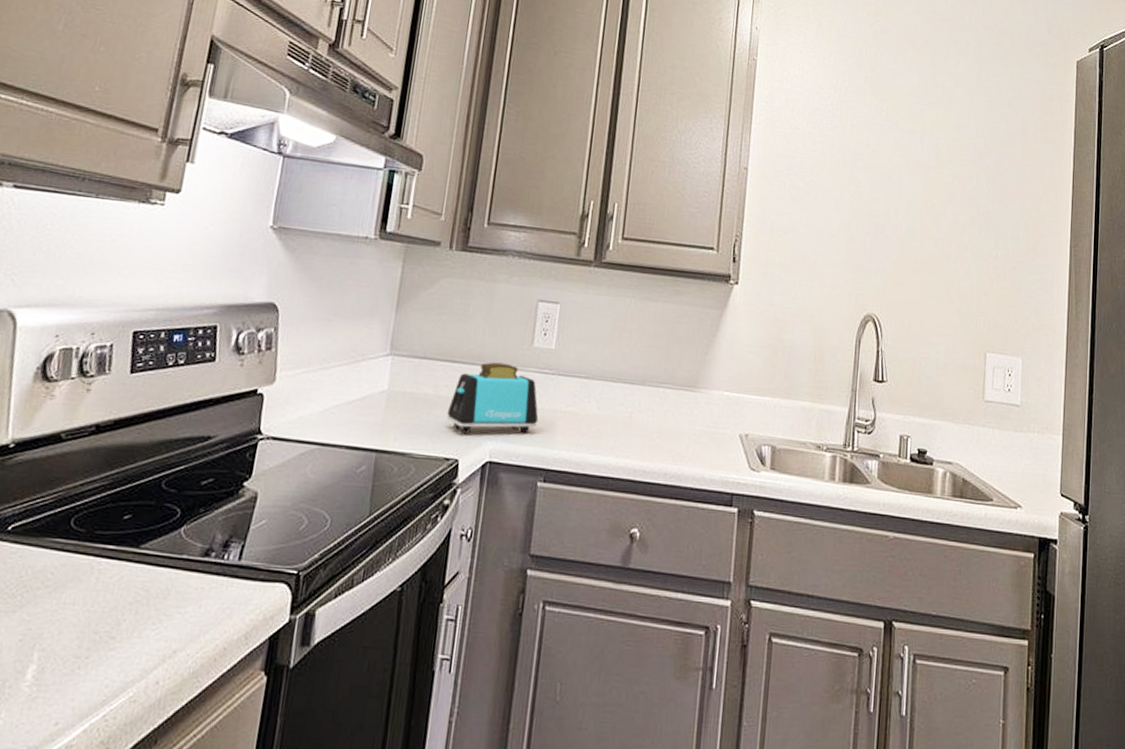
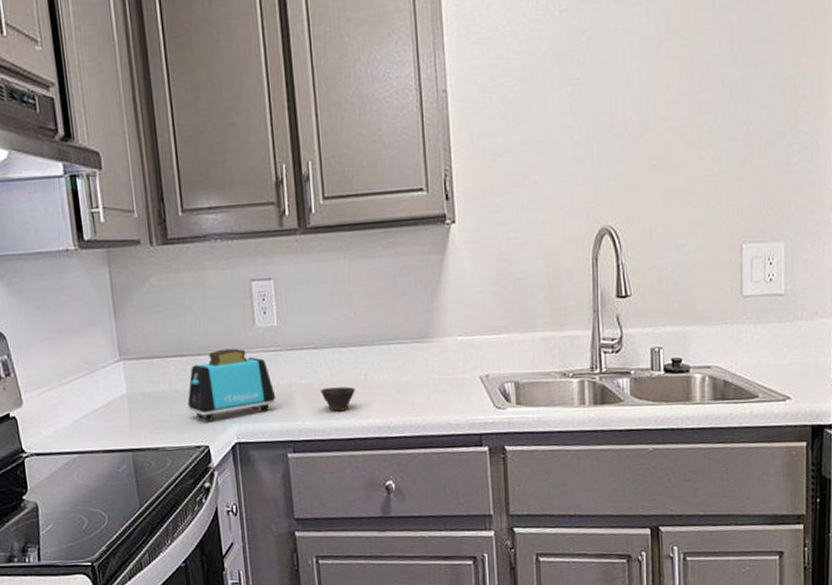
cup: none [582,420,618,447] -> present [319,386,355,412]

